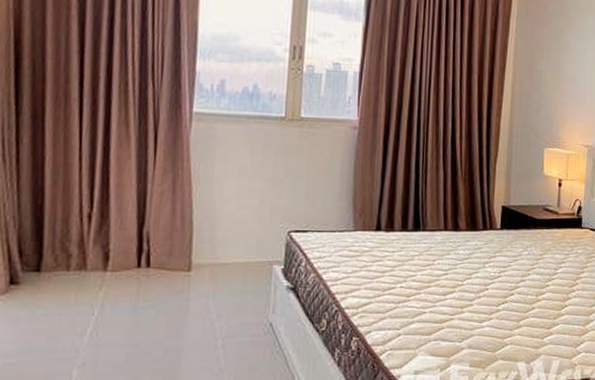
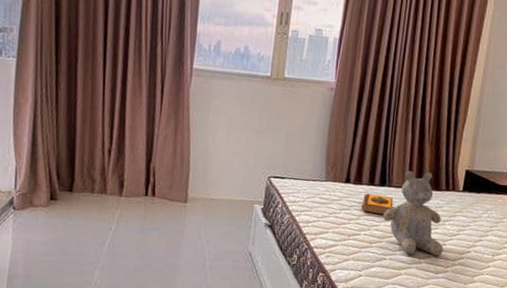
hardback book: none [394,240,430,264] -> present [361,193,394,215]
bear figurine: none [418,211,486,305] -> present [382,170,444,256]

